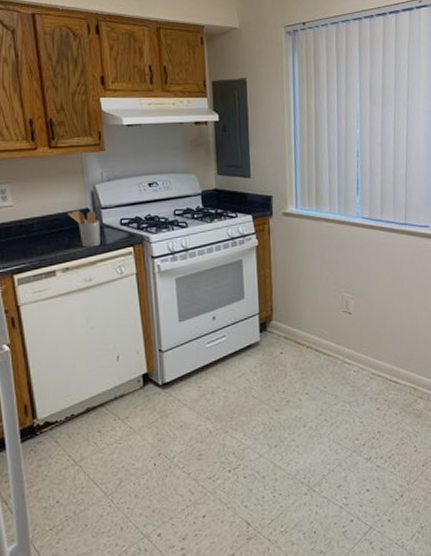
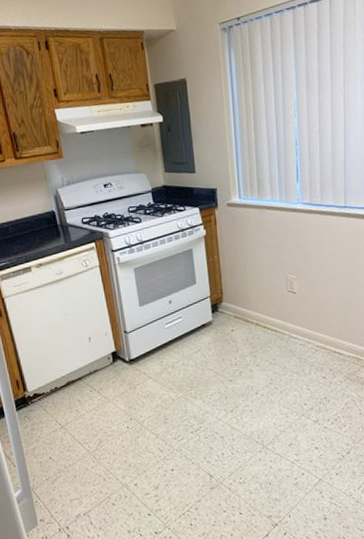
utensil holder: present [68,210,100,248] -> none [36,213,66,245]

